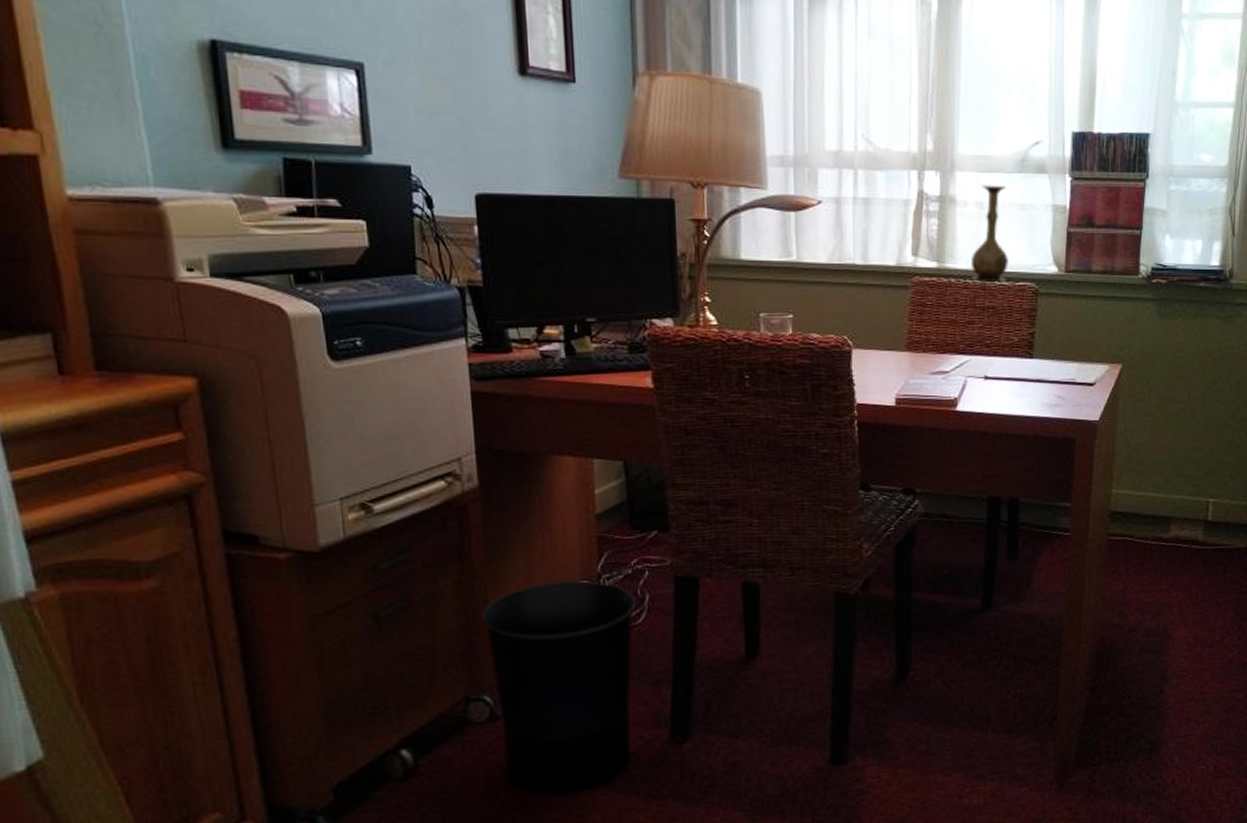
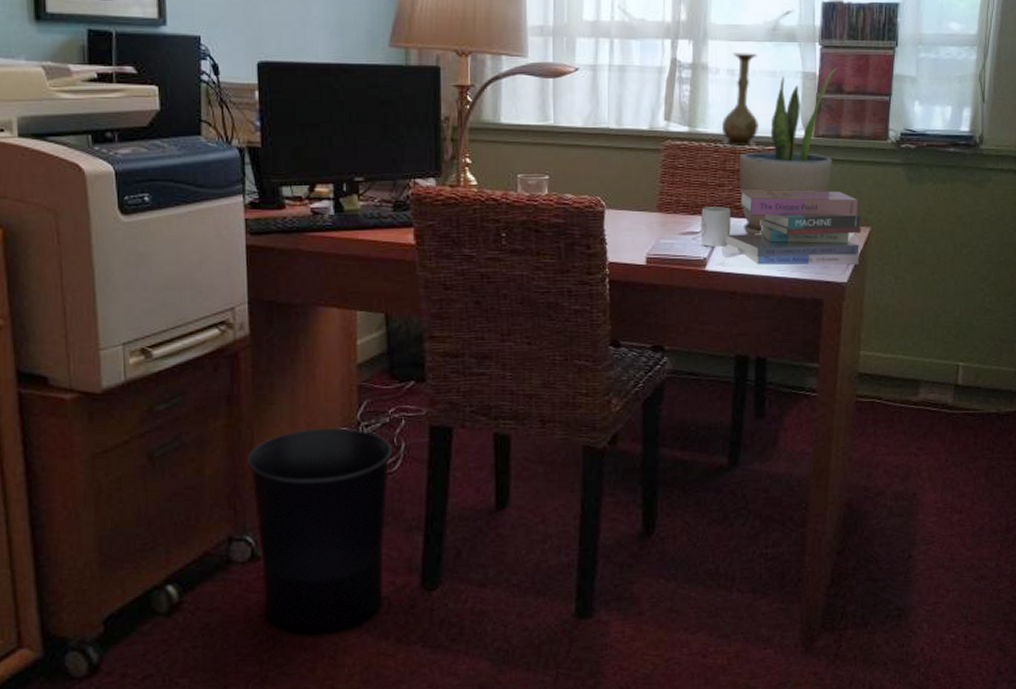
mug: none [950,345,982,387] -> present [700,207,731,248]
books: none [976,327,1112,404] -> present [725,190,861,266]
potted plant: none [988,200,1087,374] -> present [739,68,837,235]

